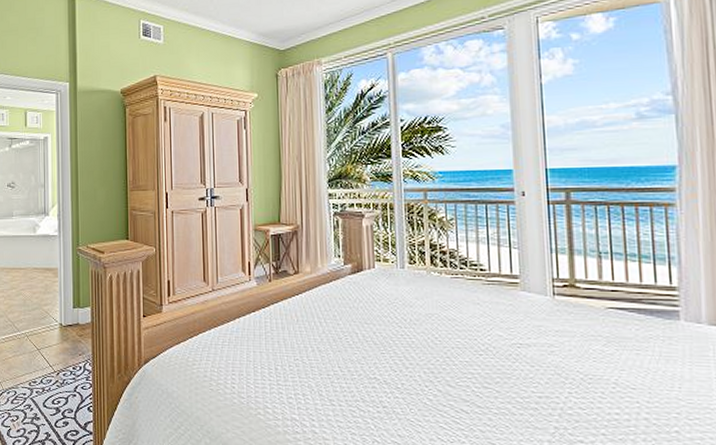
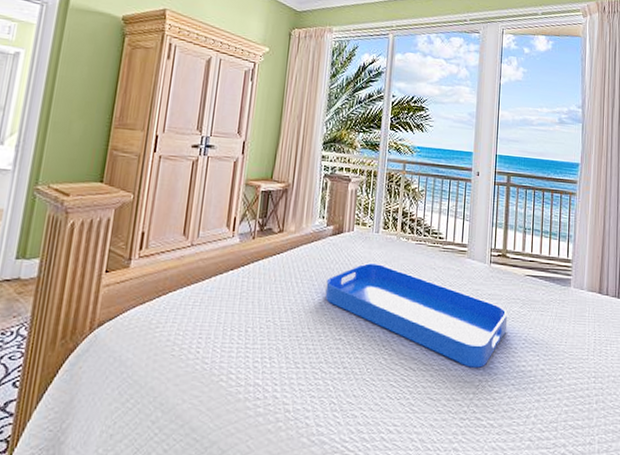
serving tray: none [352,299,588,413] -> present [325,262,508,368]

